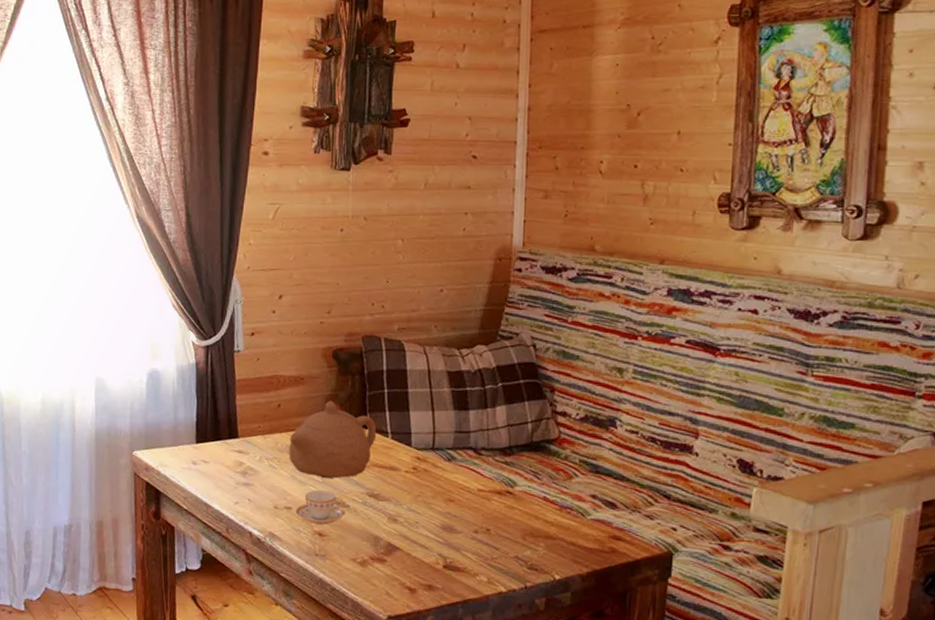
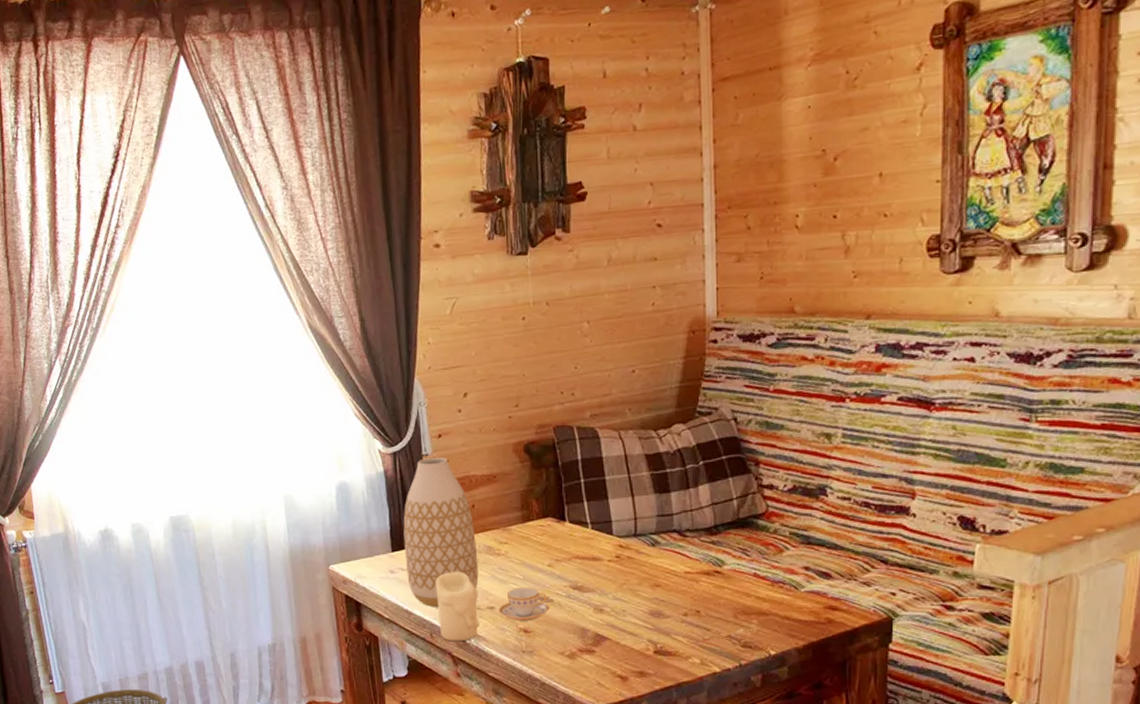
vase: none [208,354,280,503] -> present [403,456,479,608]
candle: none [236,468,277,540] -> present [436,572,480,642]
teapot: present [289,400,377,479] -> none [487,495,576,574]

